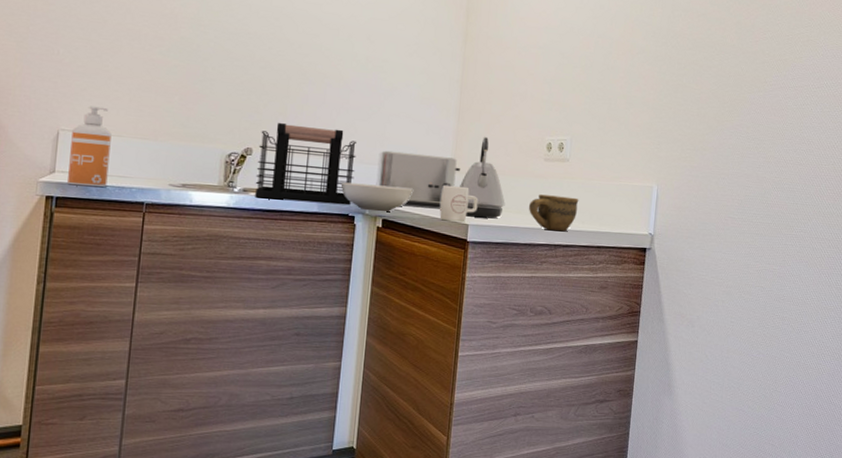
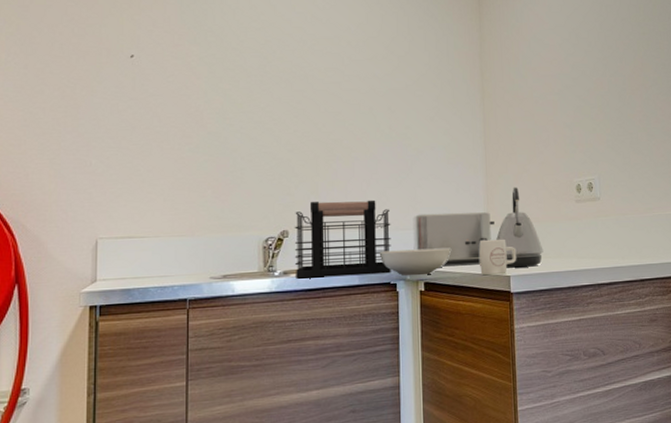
soap dispenser: present [67,106,112,188] -> none [110,210,149,292]
cup: present [528,194,579,232] -> none [566,234,616,271]

